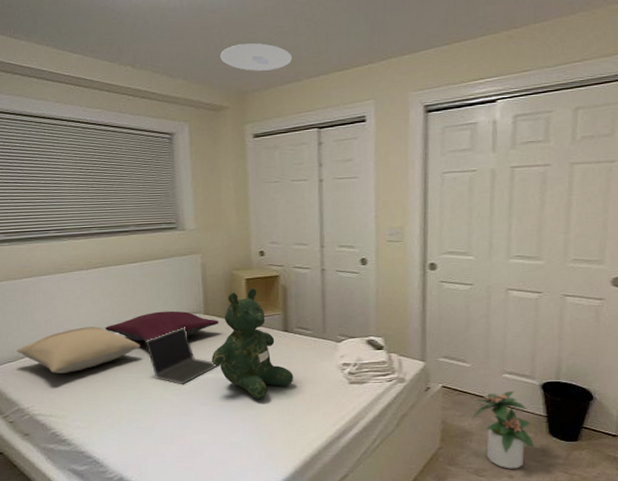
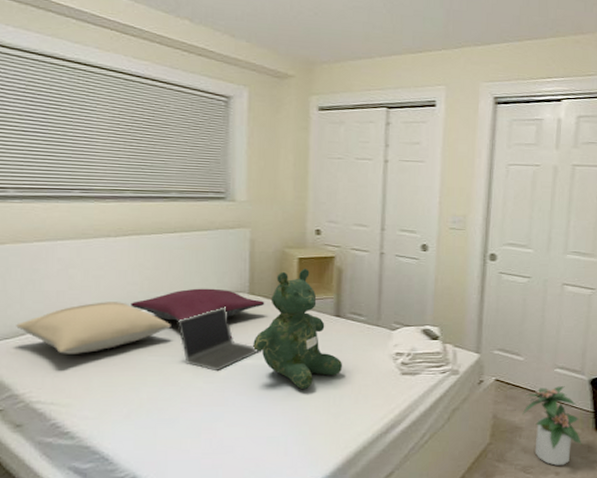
ceiling light: present [220,43,293,71] -> none [289,13,366,44]

